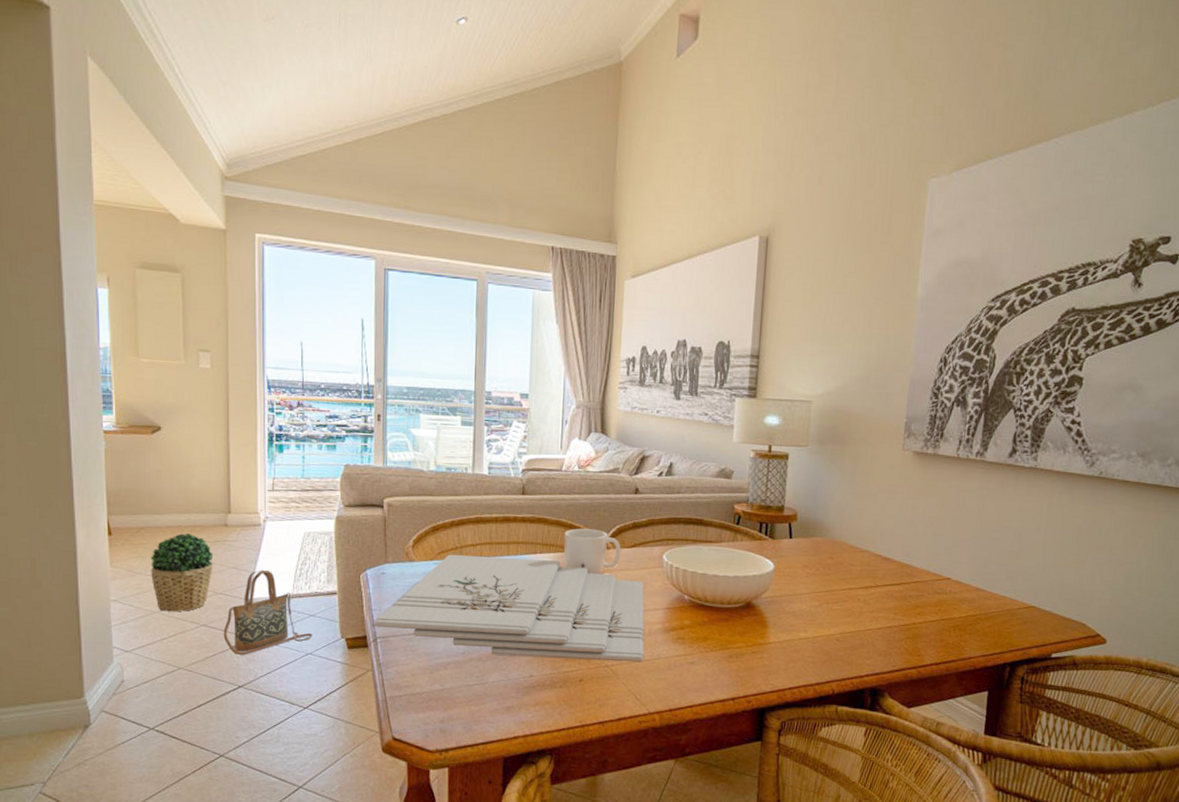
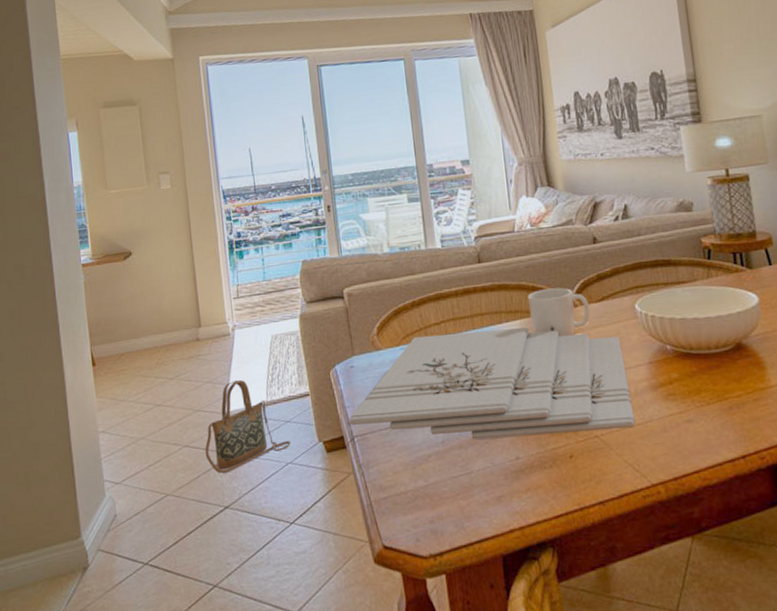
potted plant: present [151,533,214,612] -> none [132,352,190,437]

